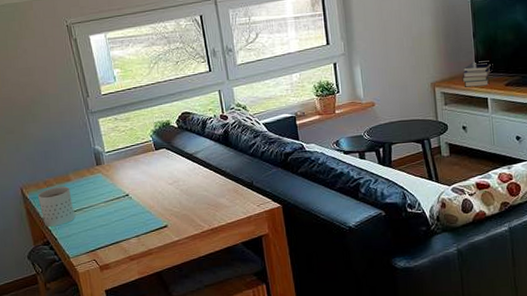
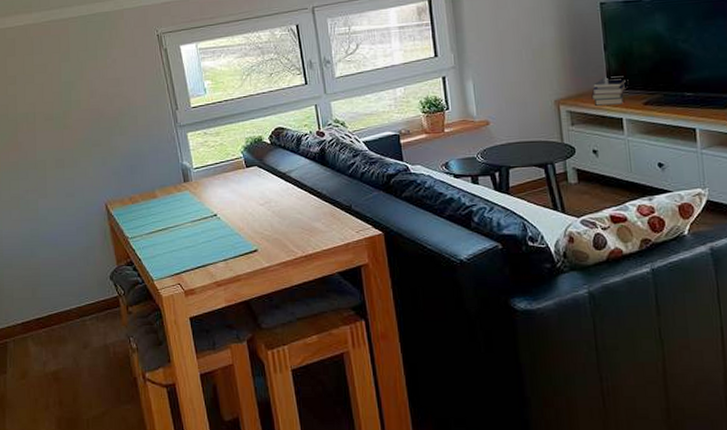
mug: present [38,186,76,228] -> none [123,203,161,247]

